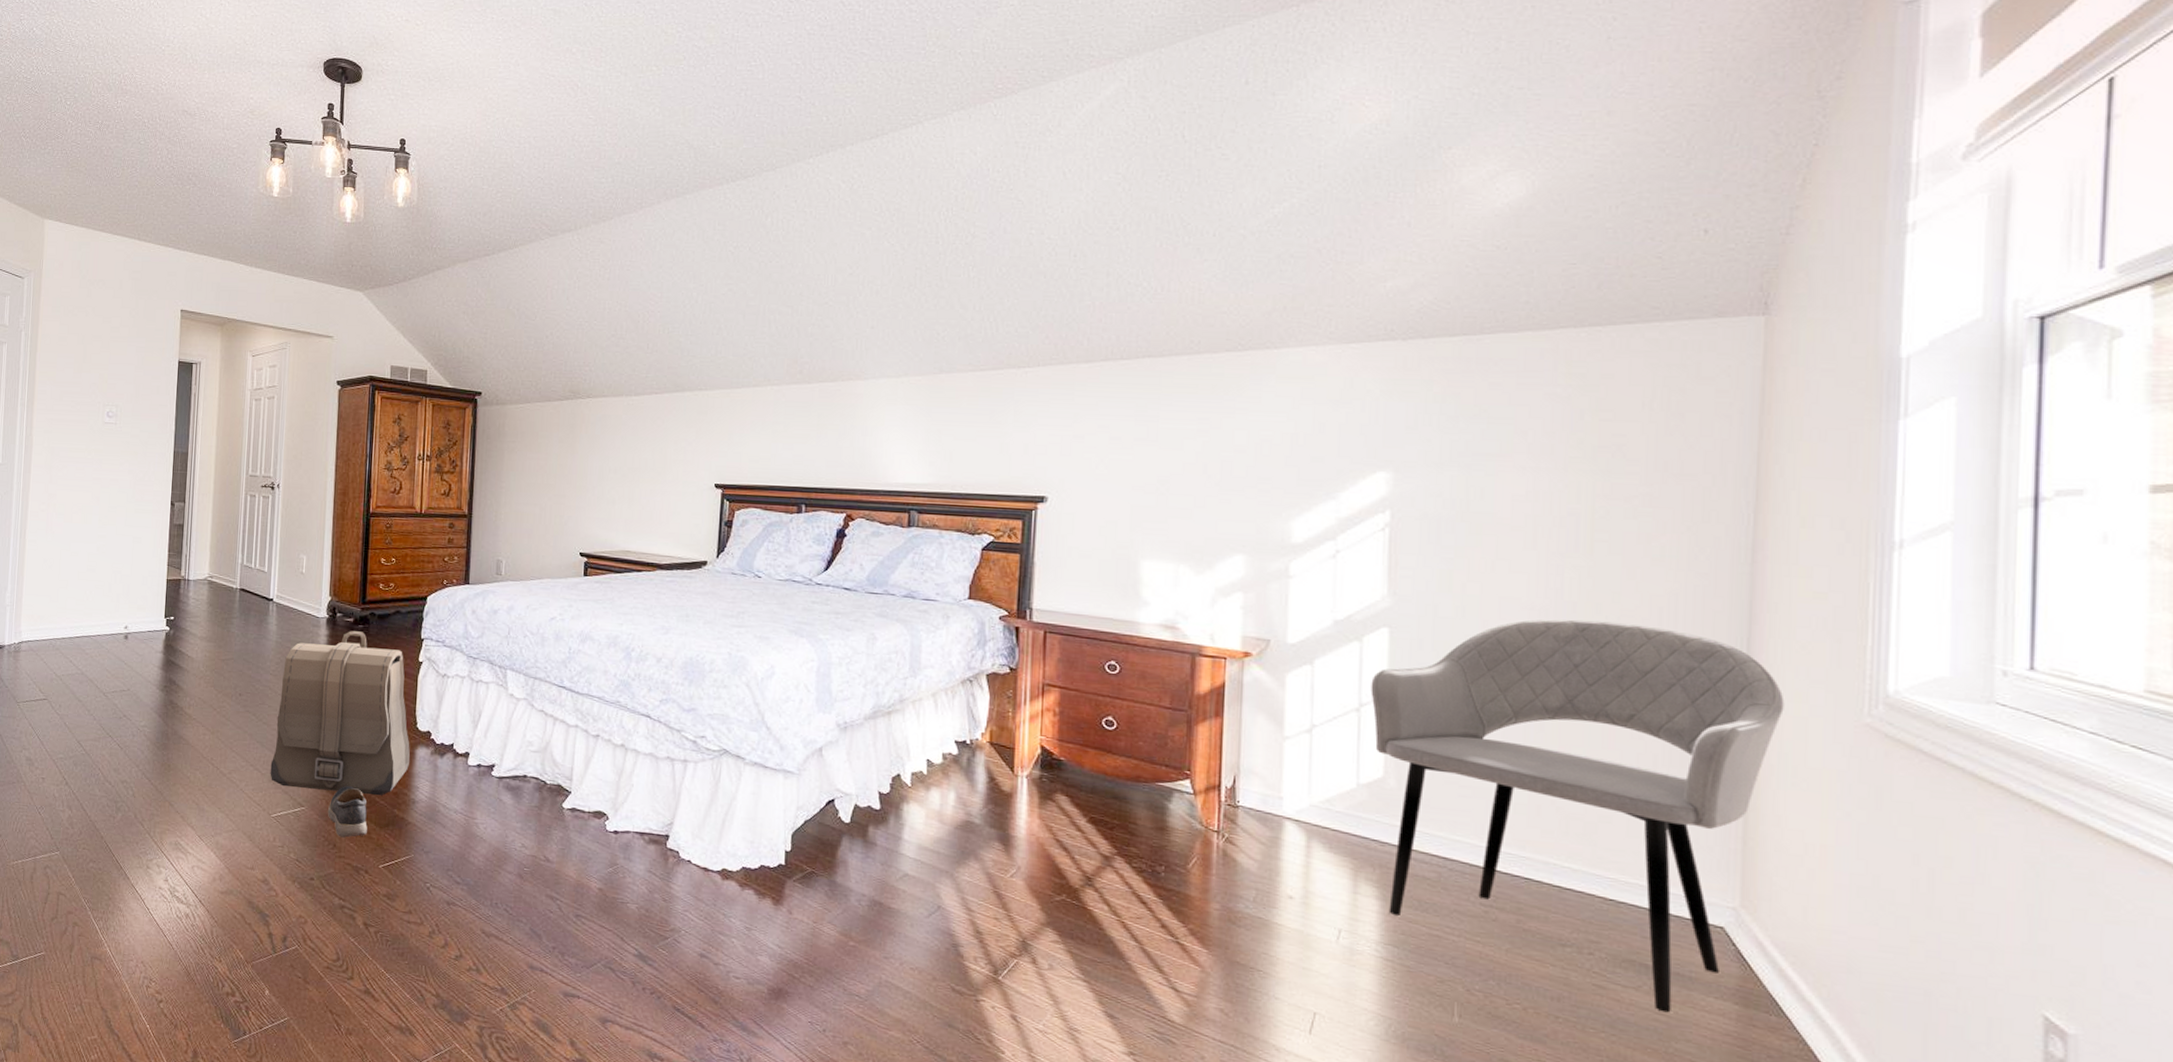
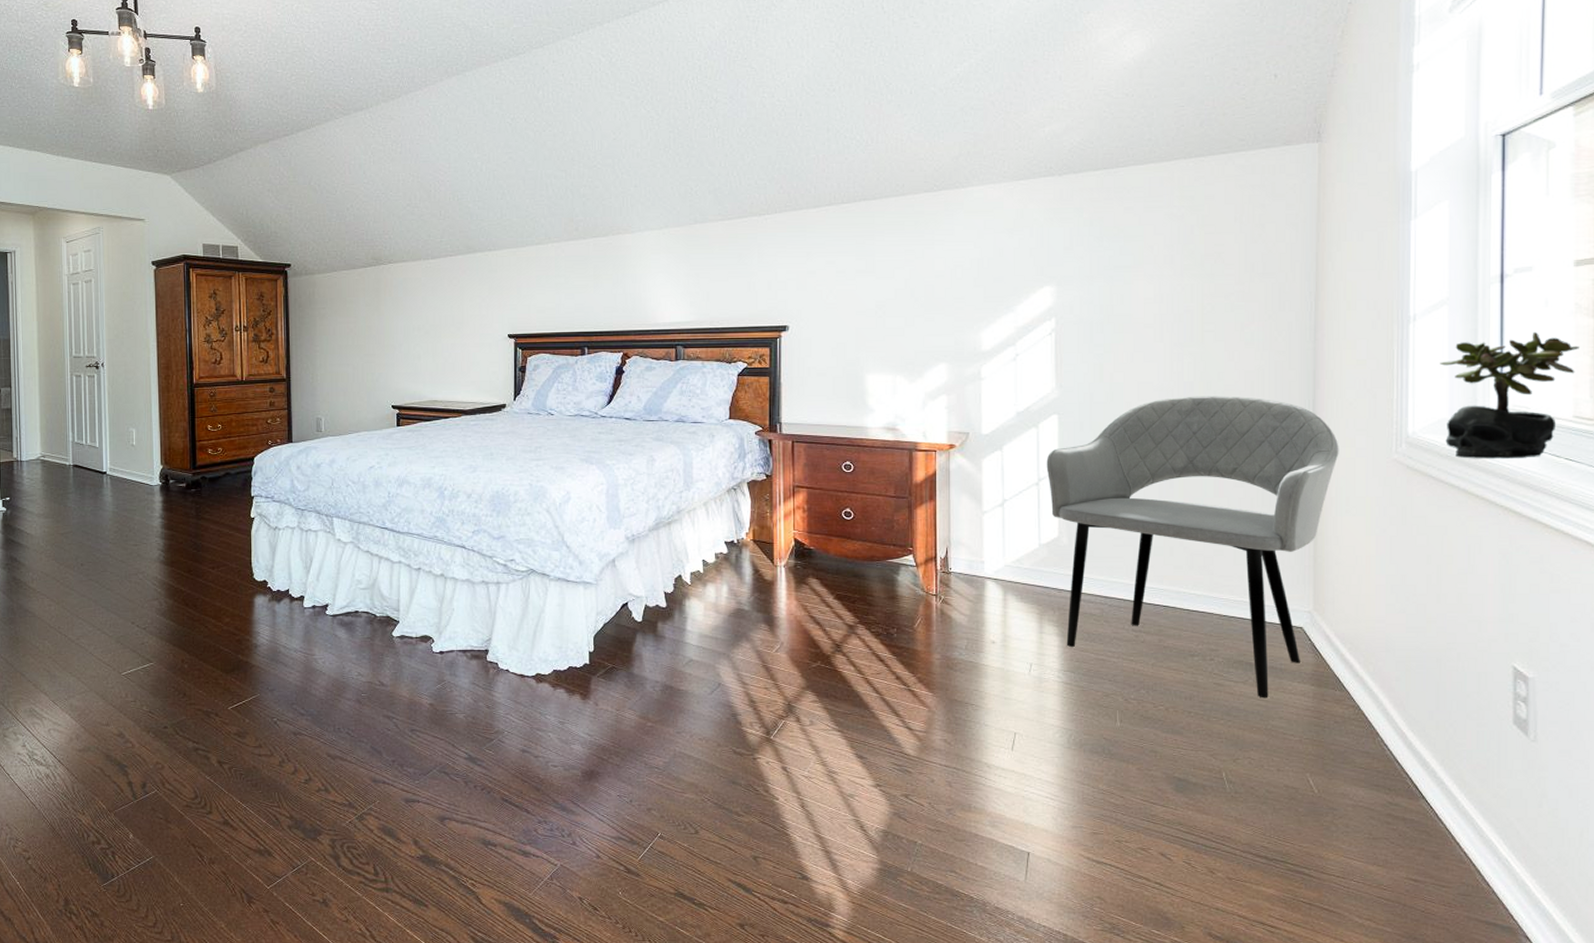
backpack: present [270,631,411,796] -> none [117,495,250,646]
slipper: present [327,785,367,838] -> none [175,638,214,686]
succulent plant: none [1938,574,2156,741] -> present [1440,331,1579,459]

